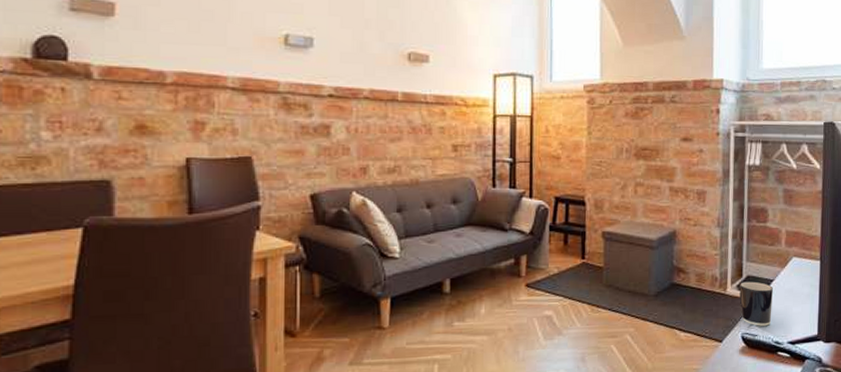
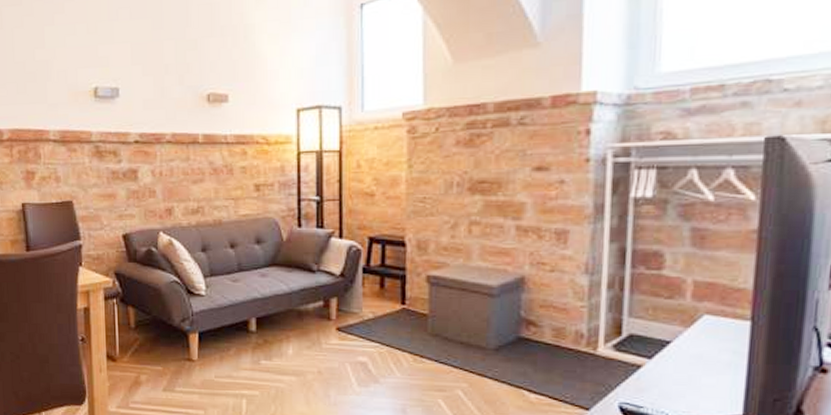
mug: present [739,281,774,326] -> none [616,341,671,397]

